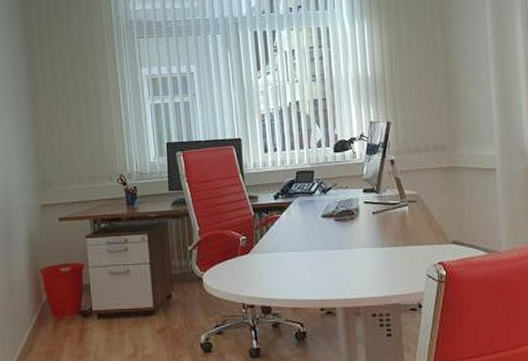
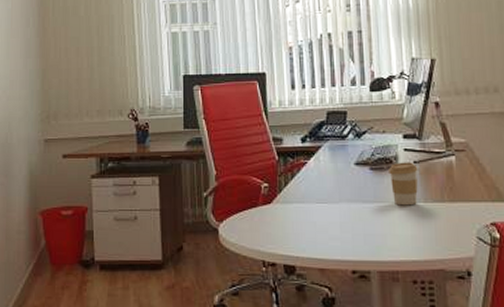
coffee cup: none [351,213,377,251] -> present [389,162,418,206]

